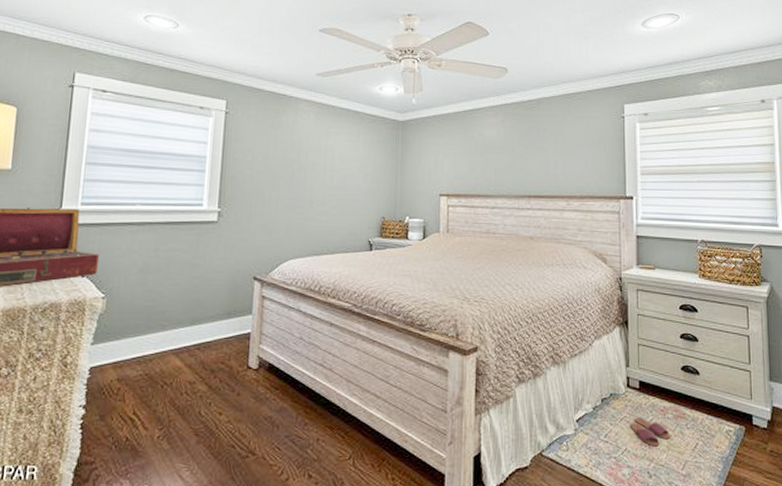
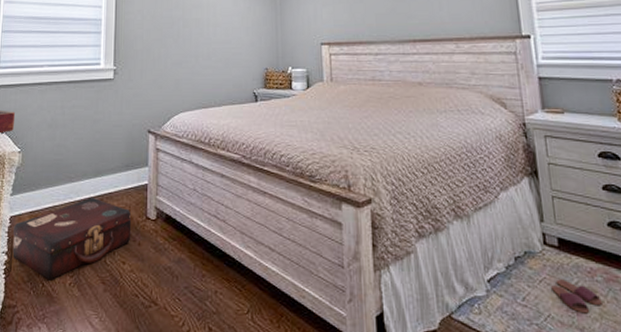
suitcase: none [91,347,231,434] -> present [12,198,132,280]

